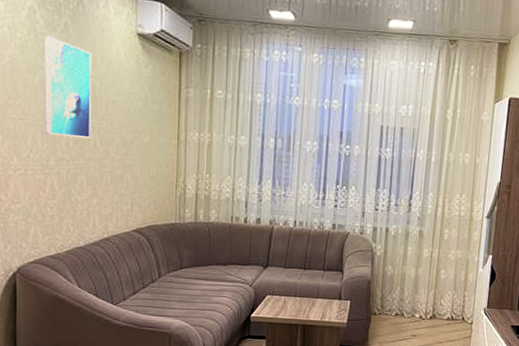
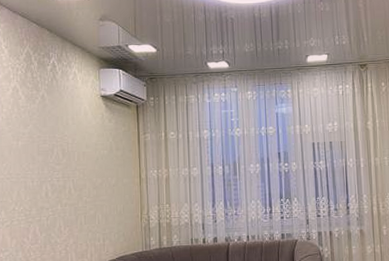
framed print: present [44,35,92,139] -> none [26,107,67,188]

